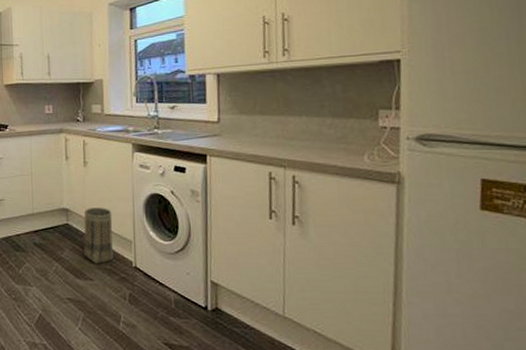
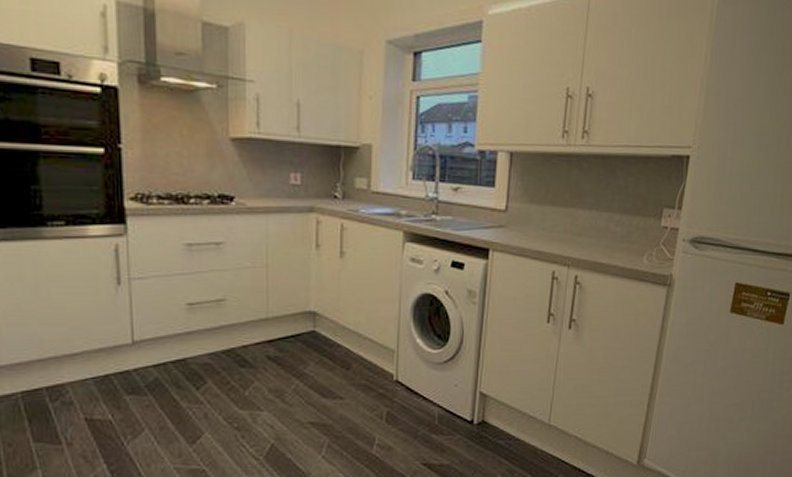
basket: present [83,207,114,263] -> none [333,310,373,379]

